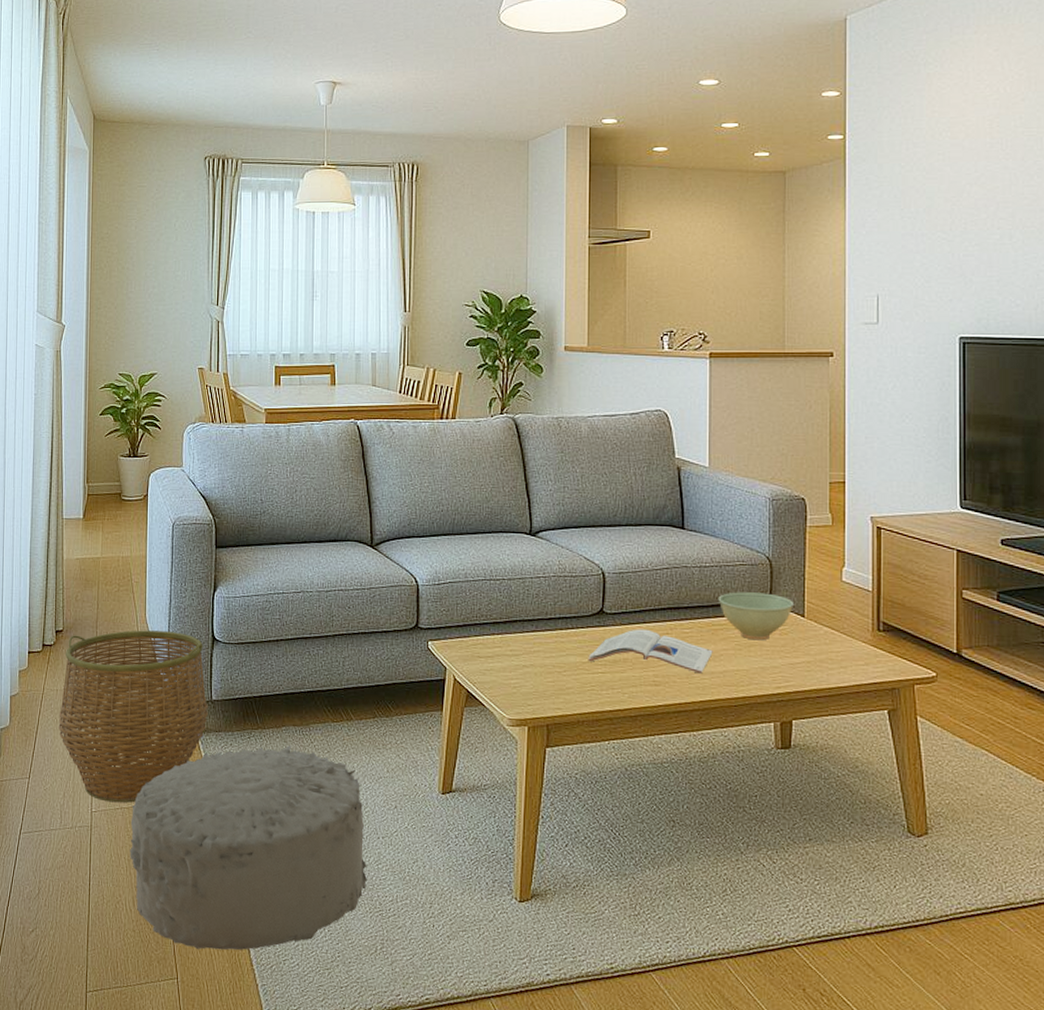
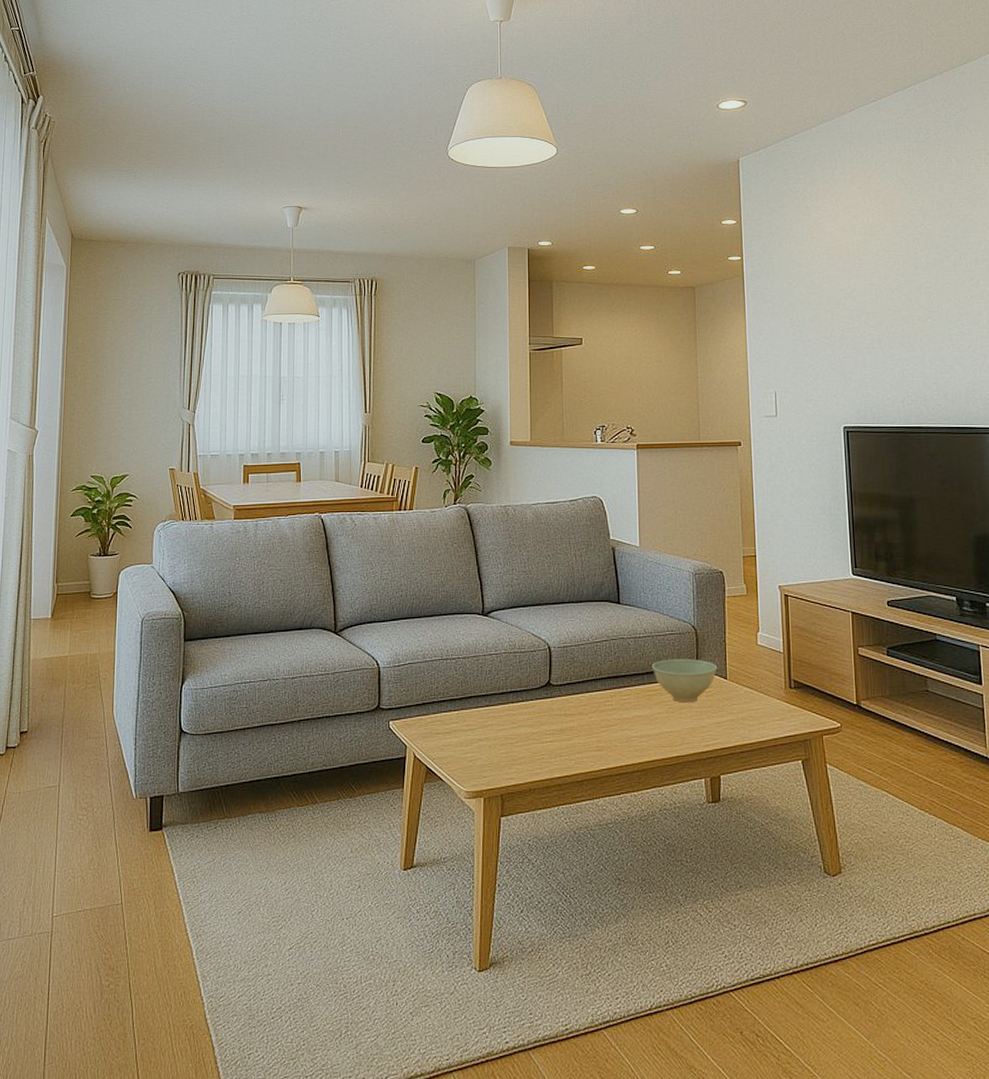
basket: present [58,630,208,803] -> none [20,726,175,905]
pouf: present [130,745,367,951] -> none [91,833,332,1051]
magazine: present [588,629,713,674] -> none [537,698,649,737]

